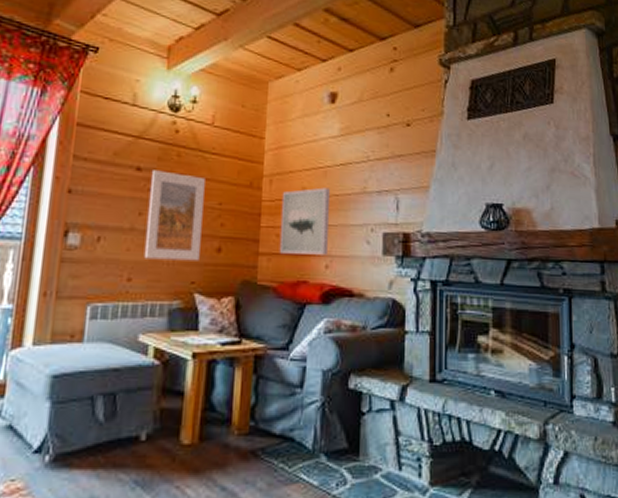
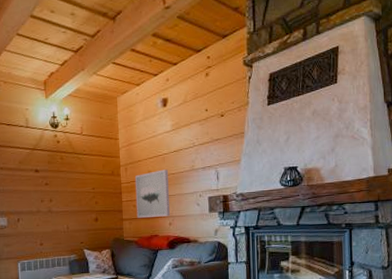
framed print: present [143,170,205,261] -> none [45,170,84,230]

